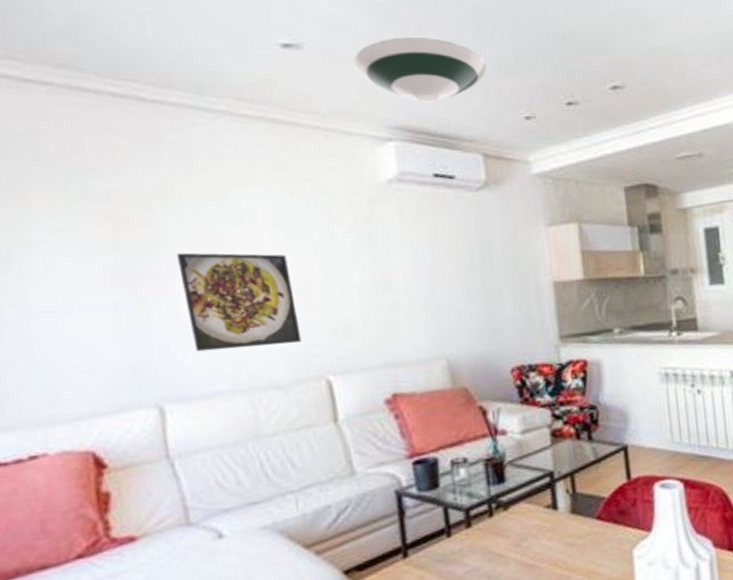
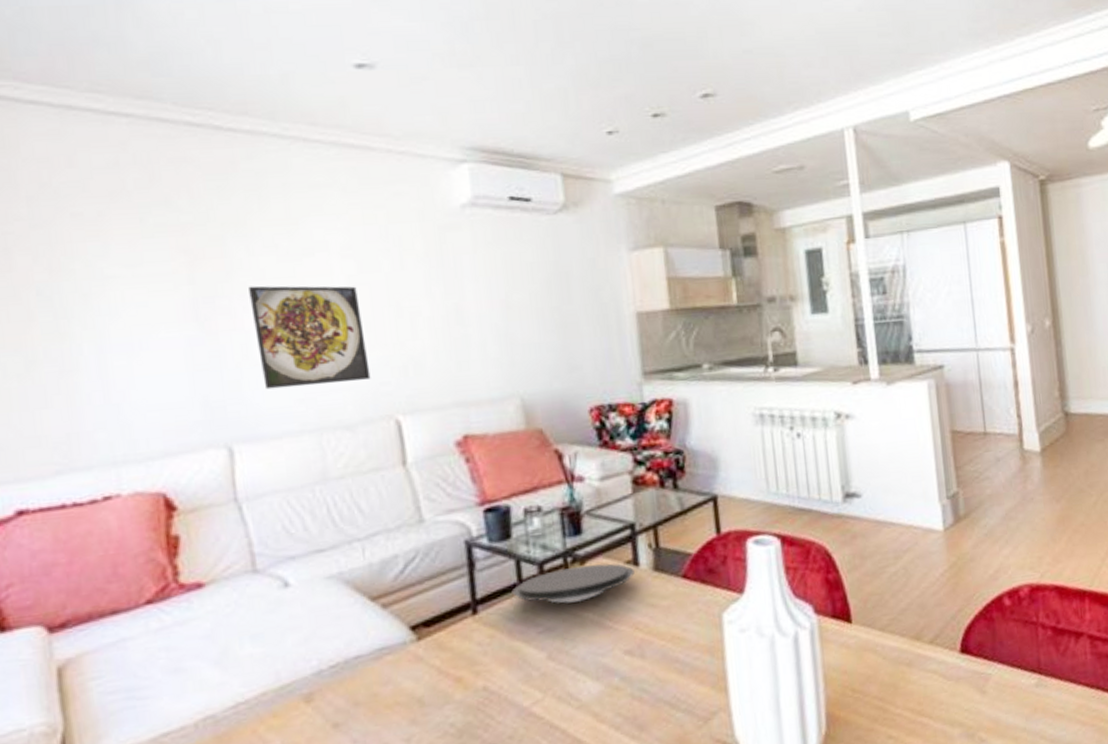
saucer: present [354,37,487,103] -> none [428,50,567,120]
plate: none [440,508,554,546] -> present [511,563,635,604]

